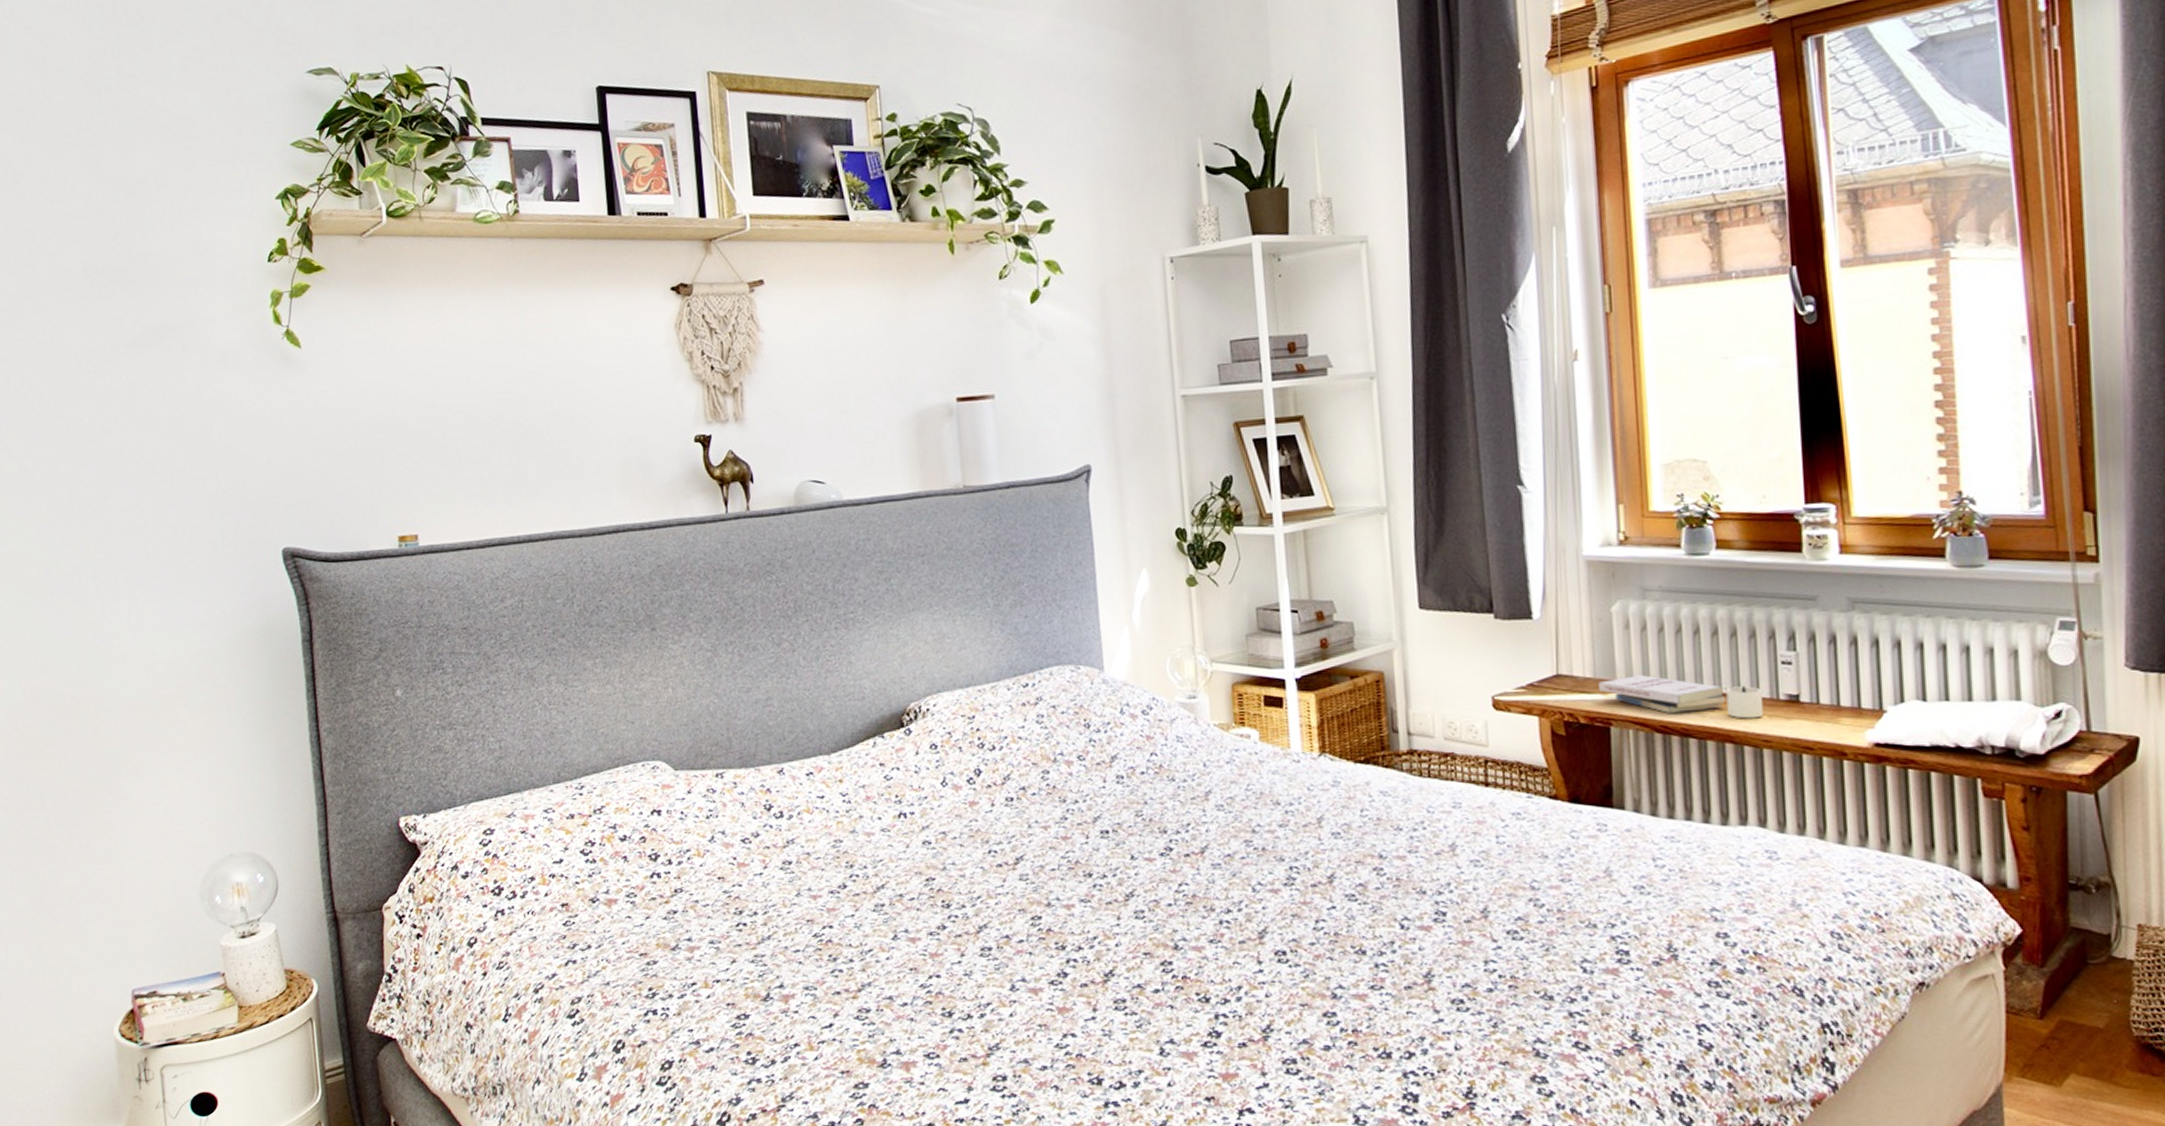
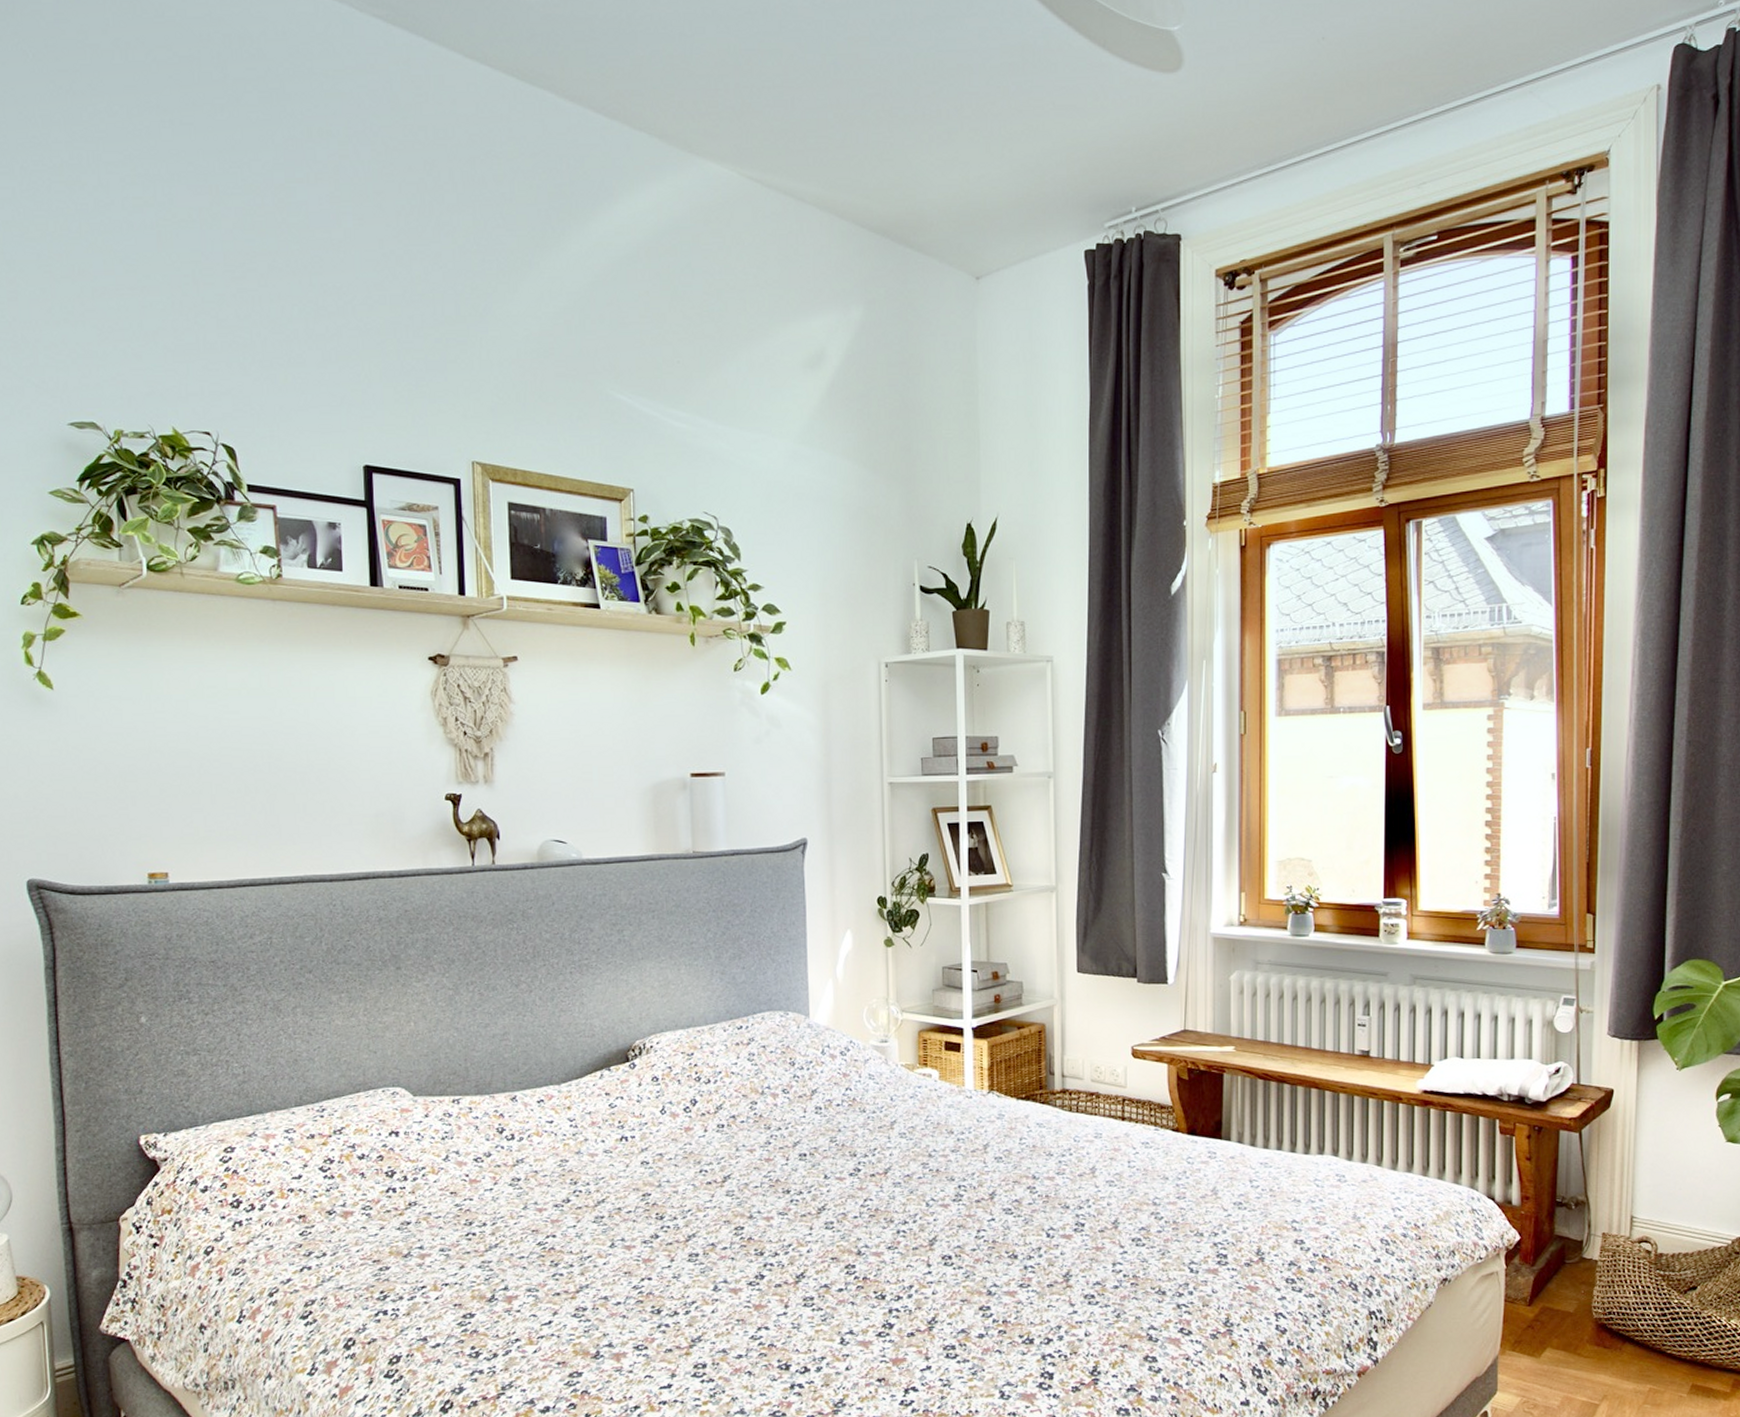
books: present [1598,675,1727,713] -> none [1216,1032,1314,1063]
candle: present [1726,686,1764,719] -> none [1314,1043,1342,1069]

